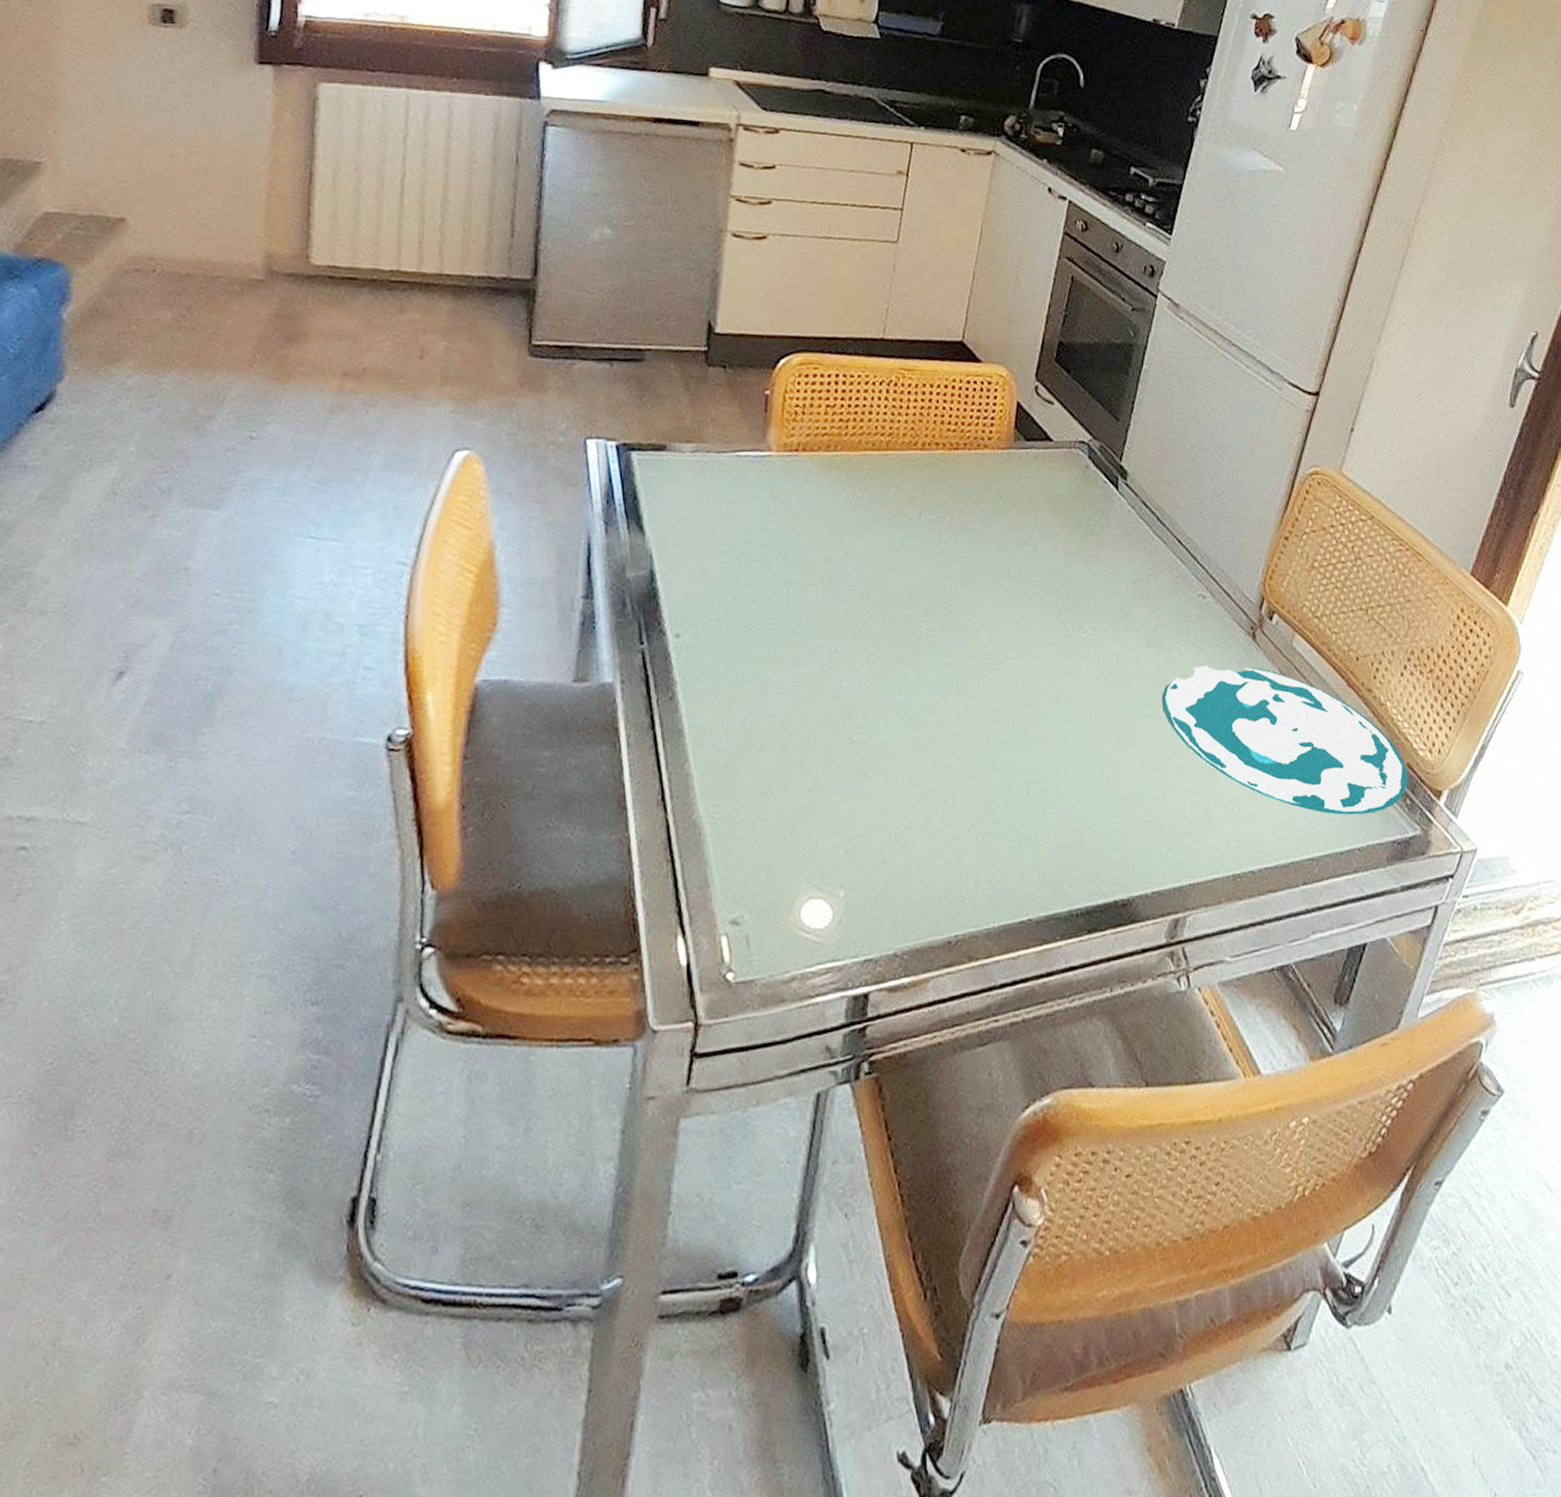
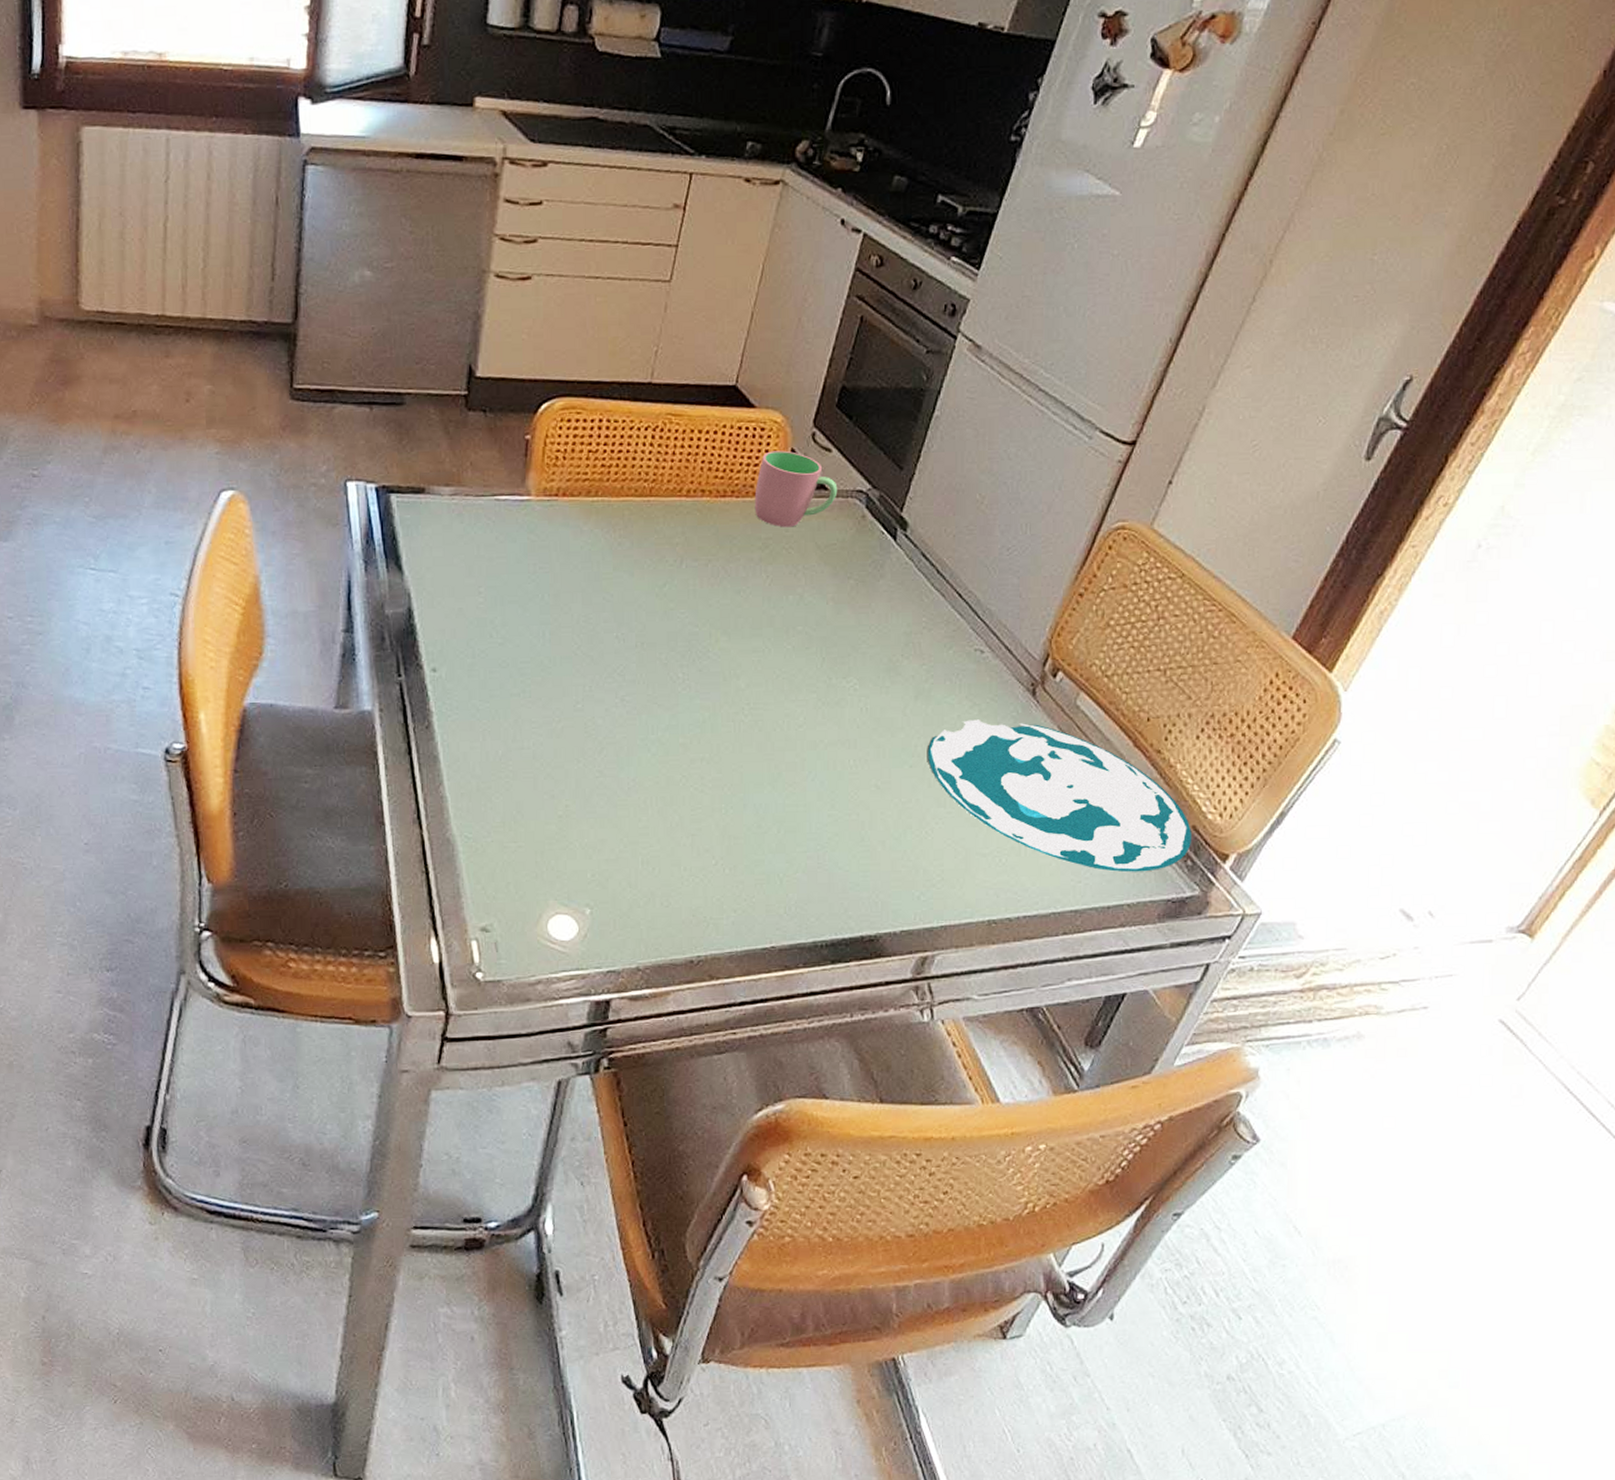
cup: none [985,403,1062,479] -> present [754,450,838,528]

